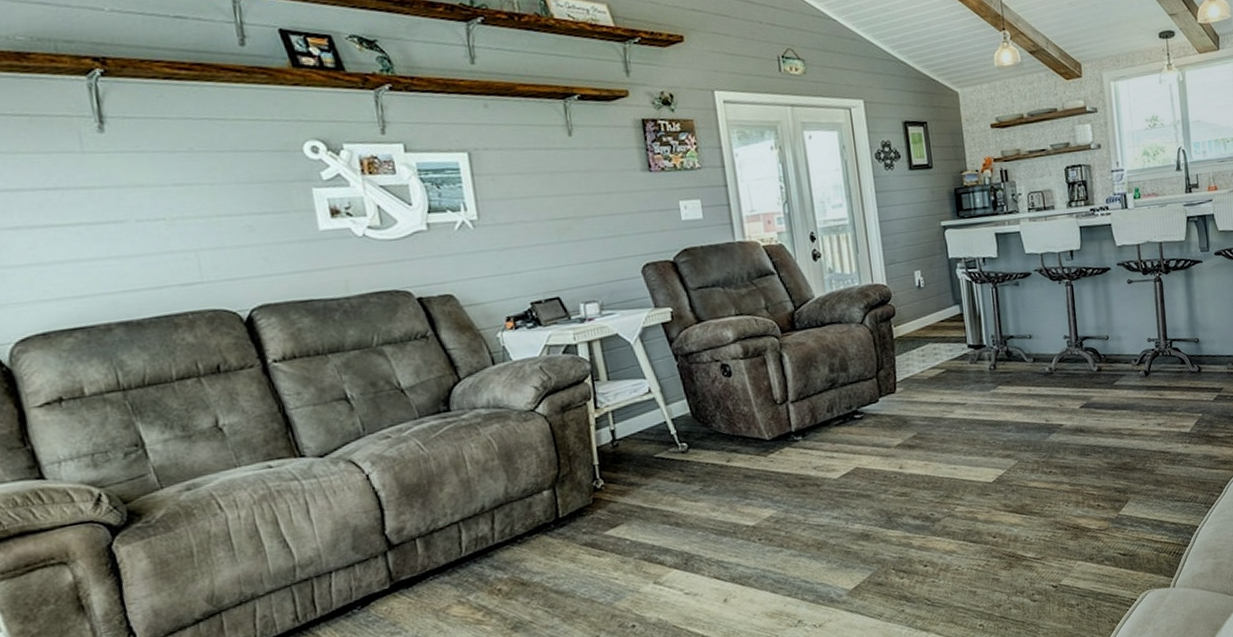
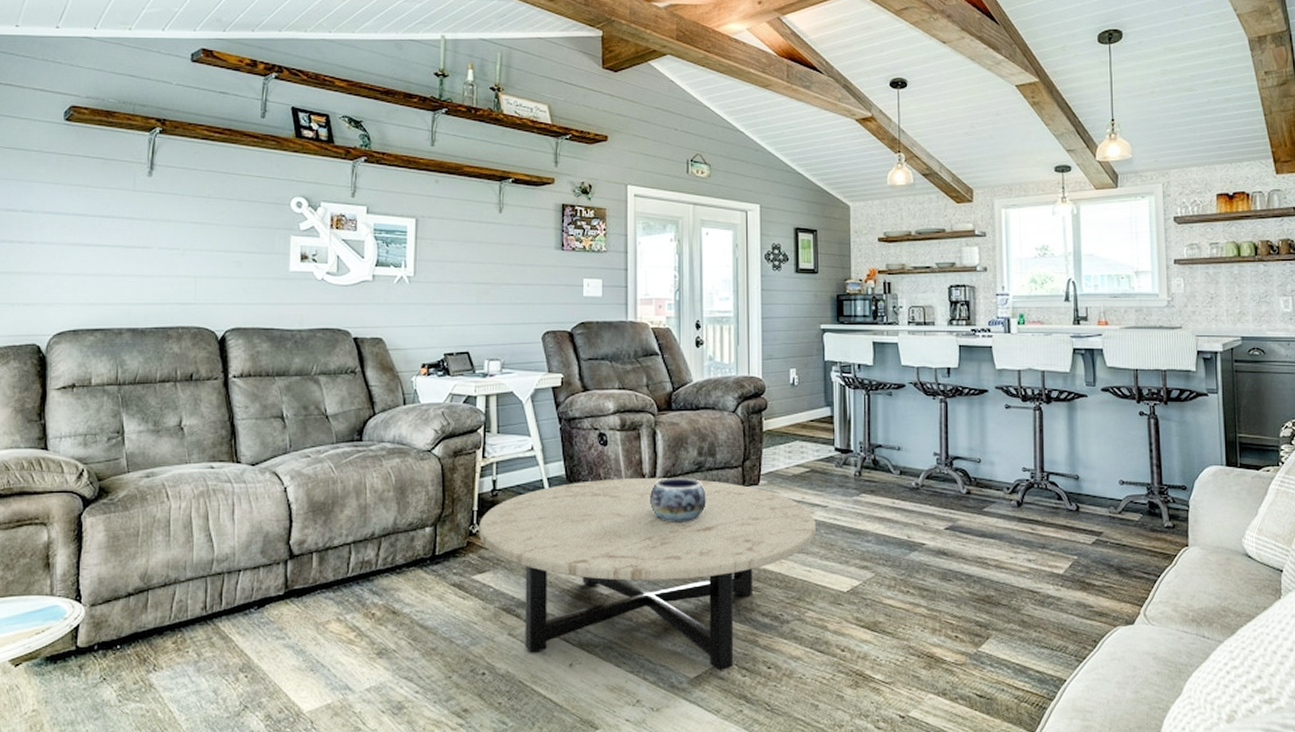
coffee table: none [603,395,957,597] -> present [479,478,816,671]
decorative bowl: none [784,396,844,444] -> present [650,478,706,523]

